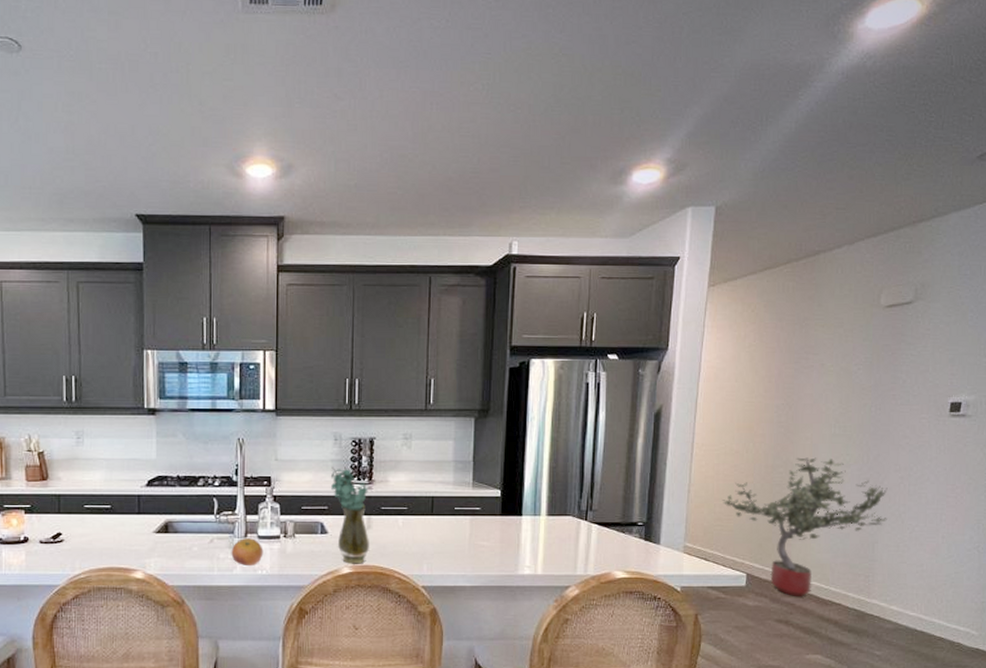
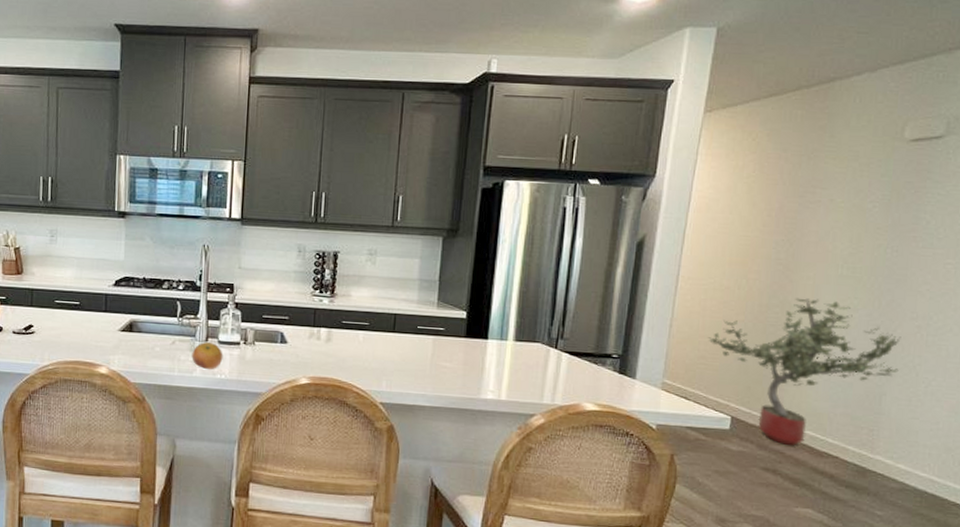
vase: present [331,466,369,565] -> none [293,277,330,377]

